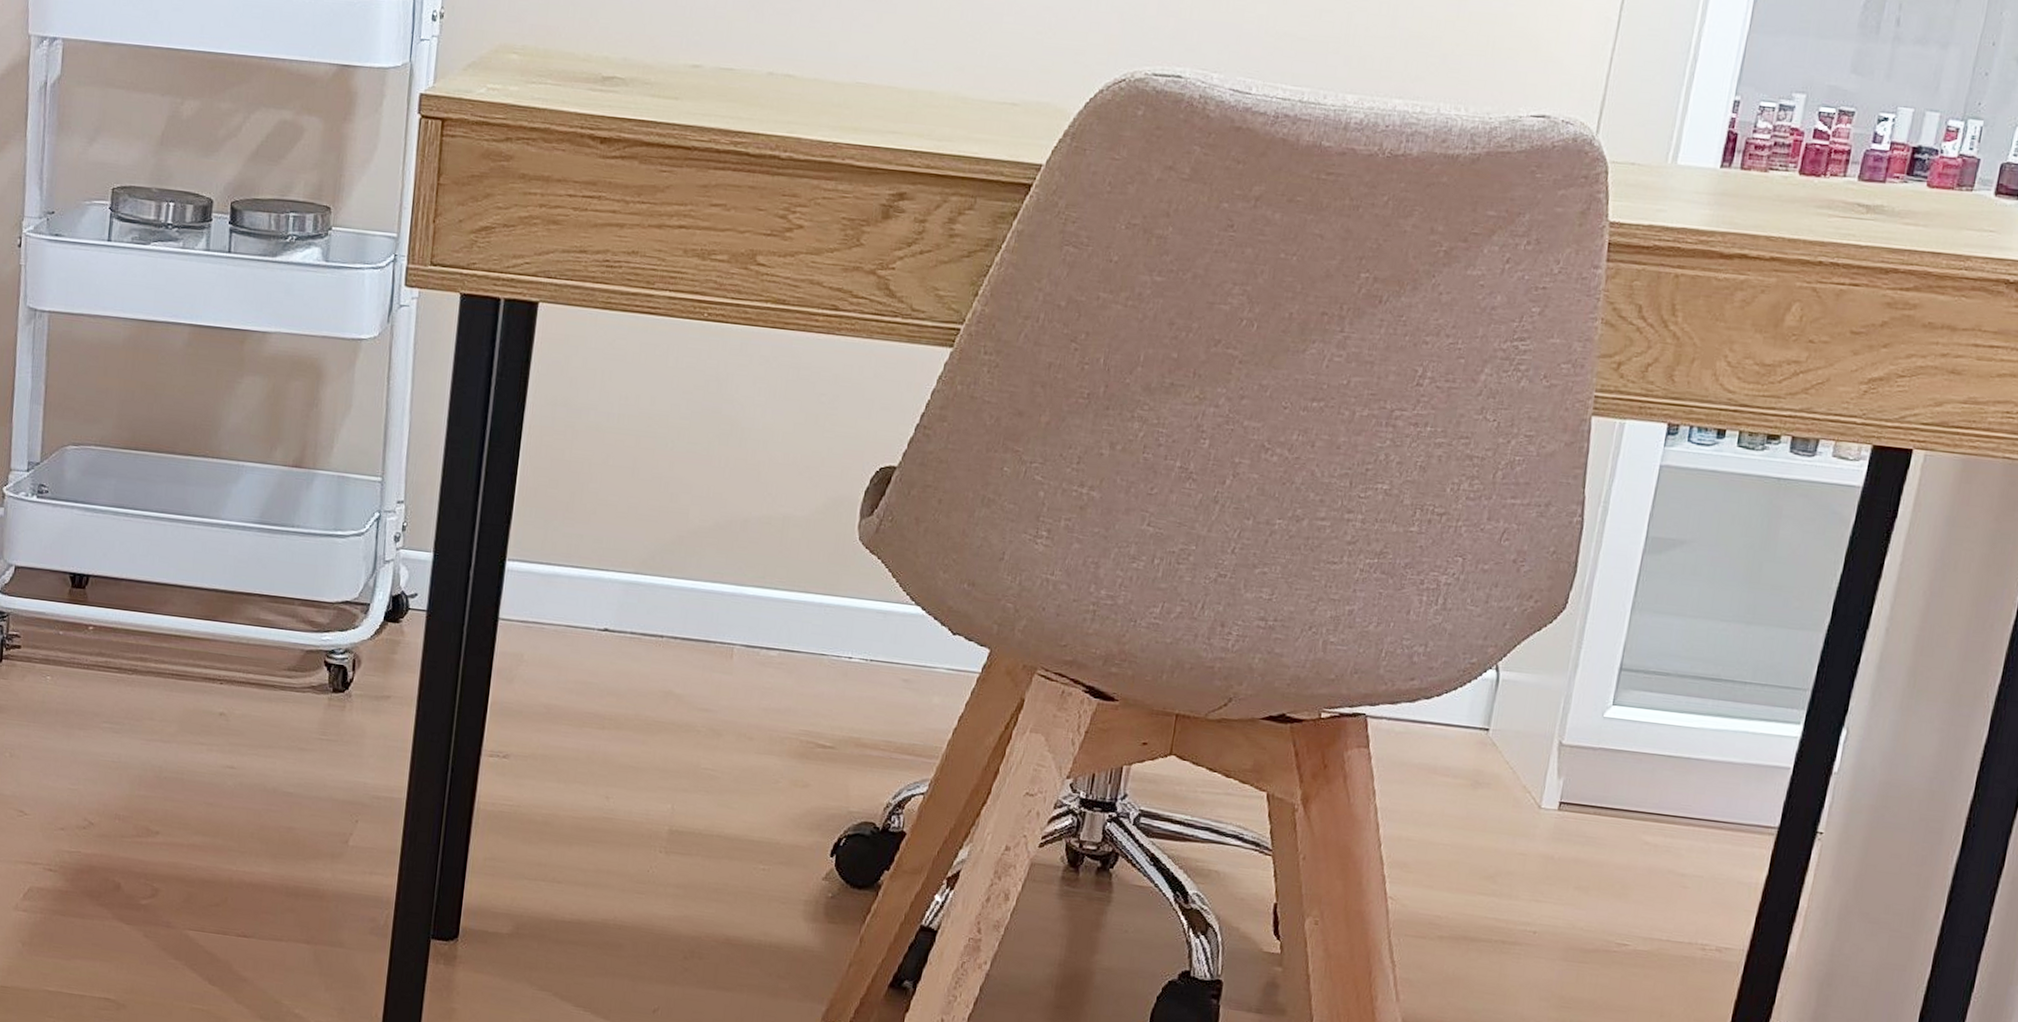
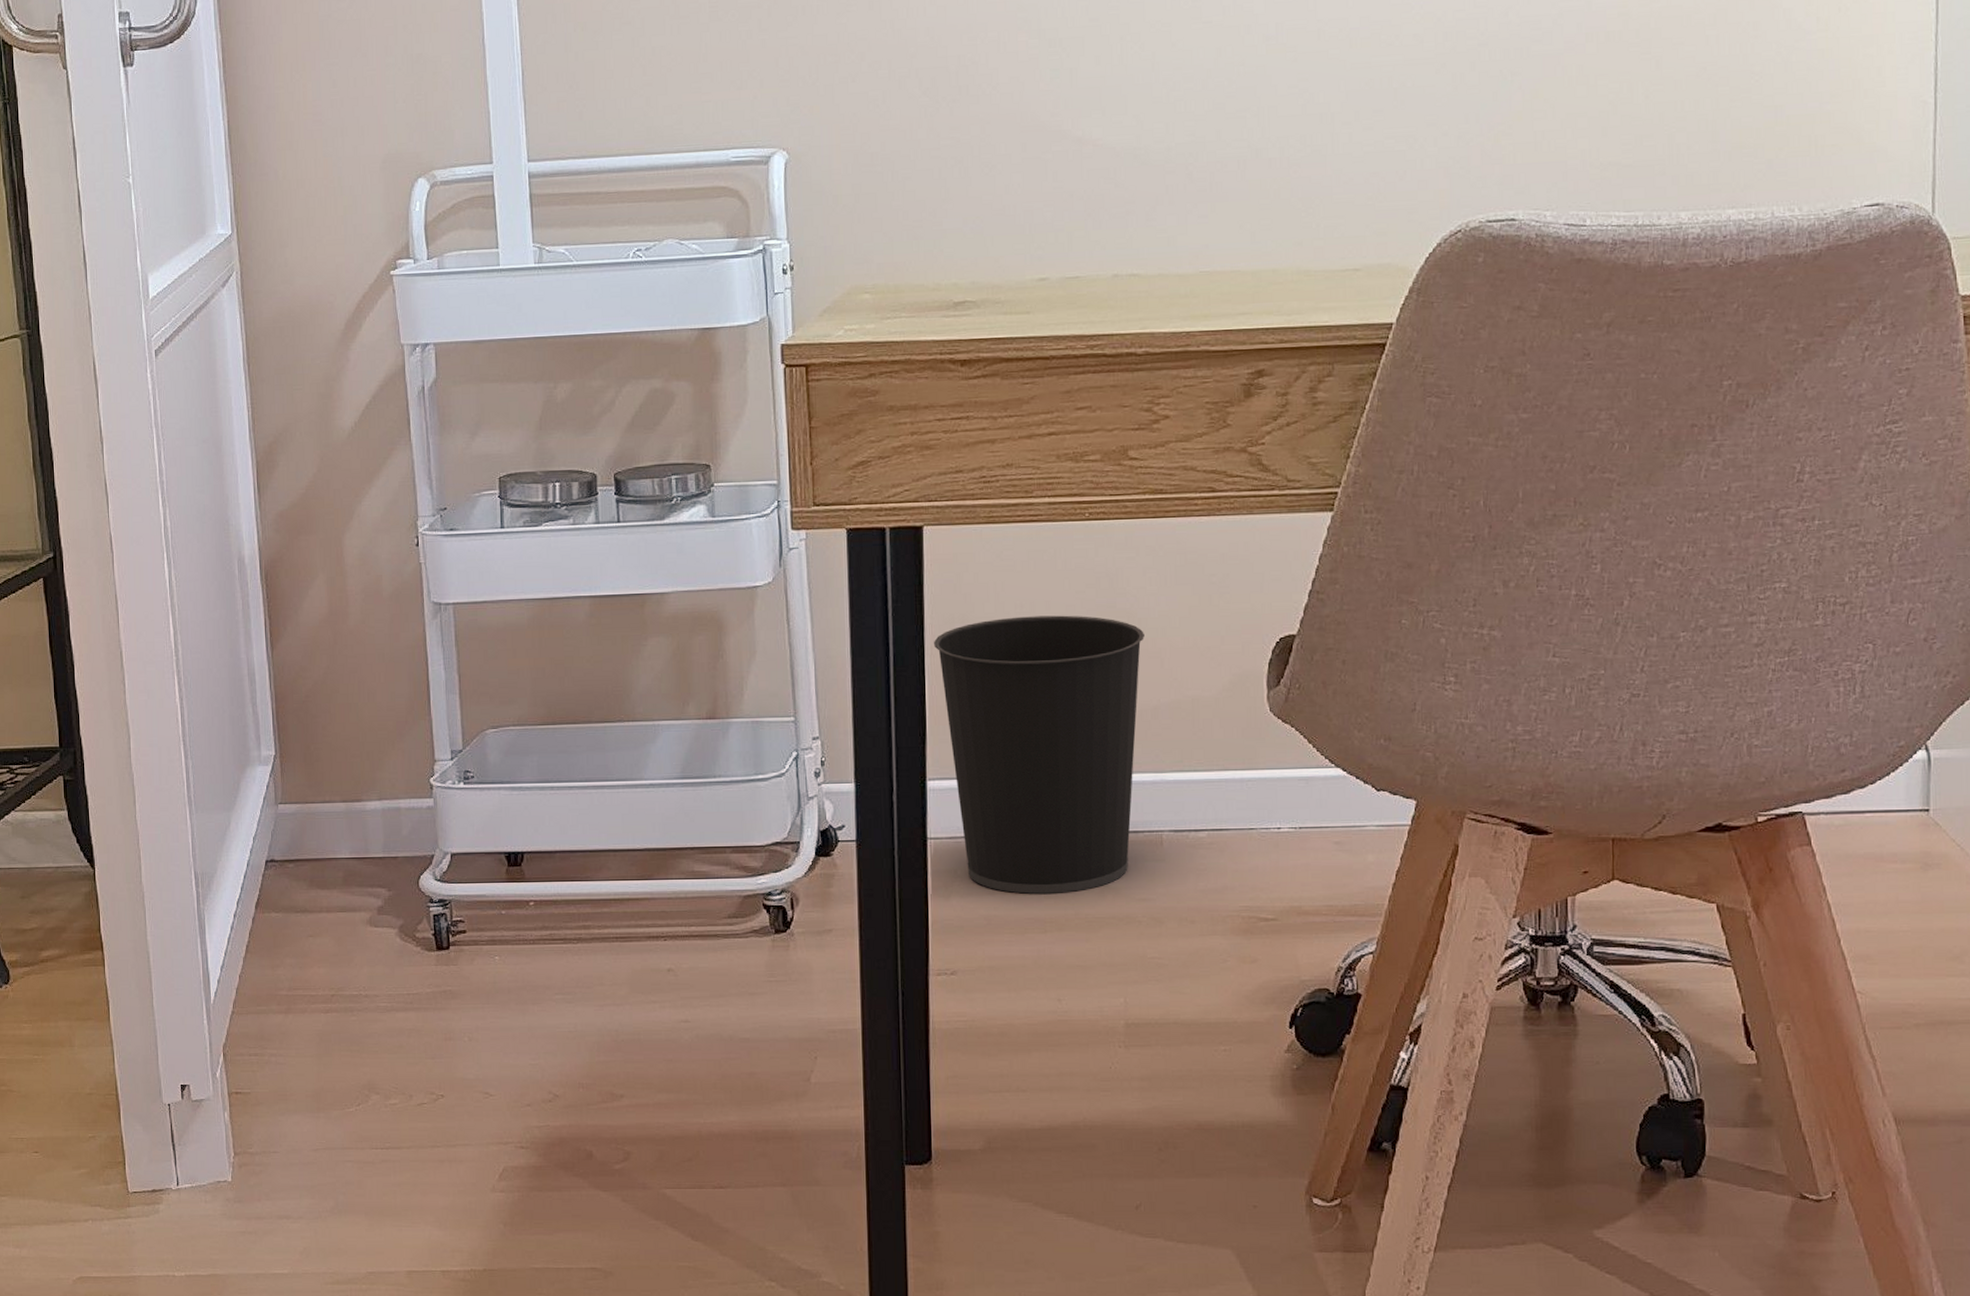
wastebasket: none [533,407,746,693] -> present [934,615,1144,894]

